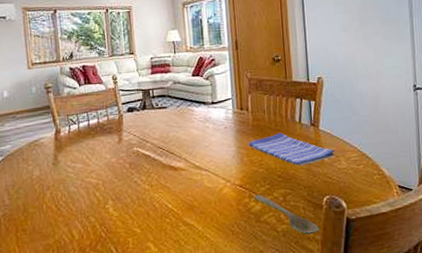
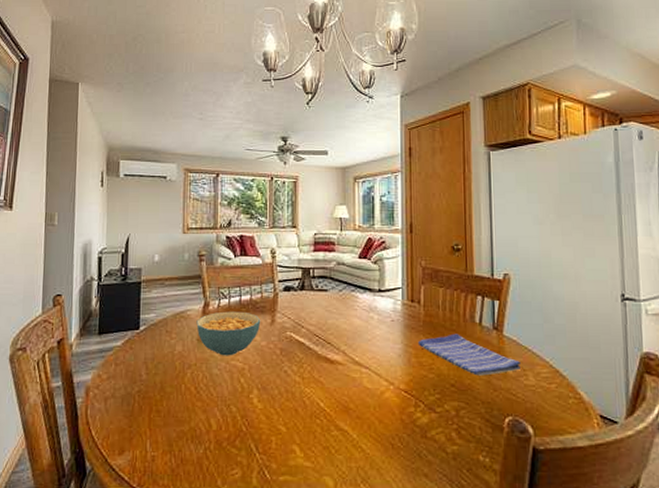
cereal bowl: none [50,134,110,175] -> present [196,311,261,356]
spoon: present [253,195,320,235] -> none [420,404,499,462]

